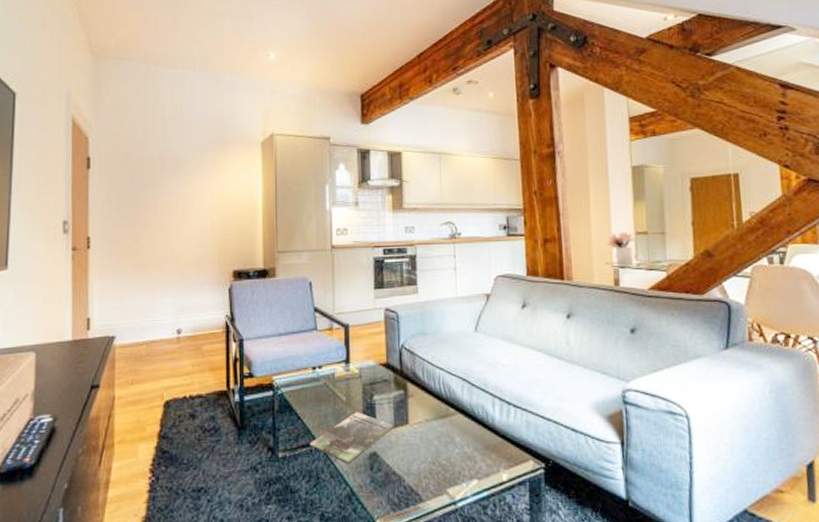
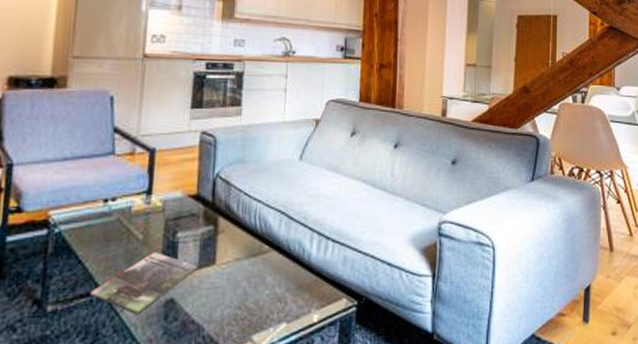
bouquet: present [604,231,654,267] -> none [435,62,479,99]

